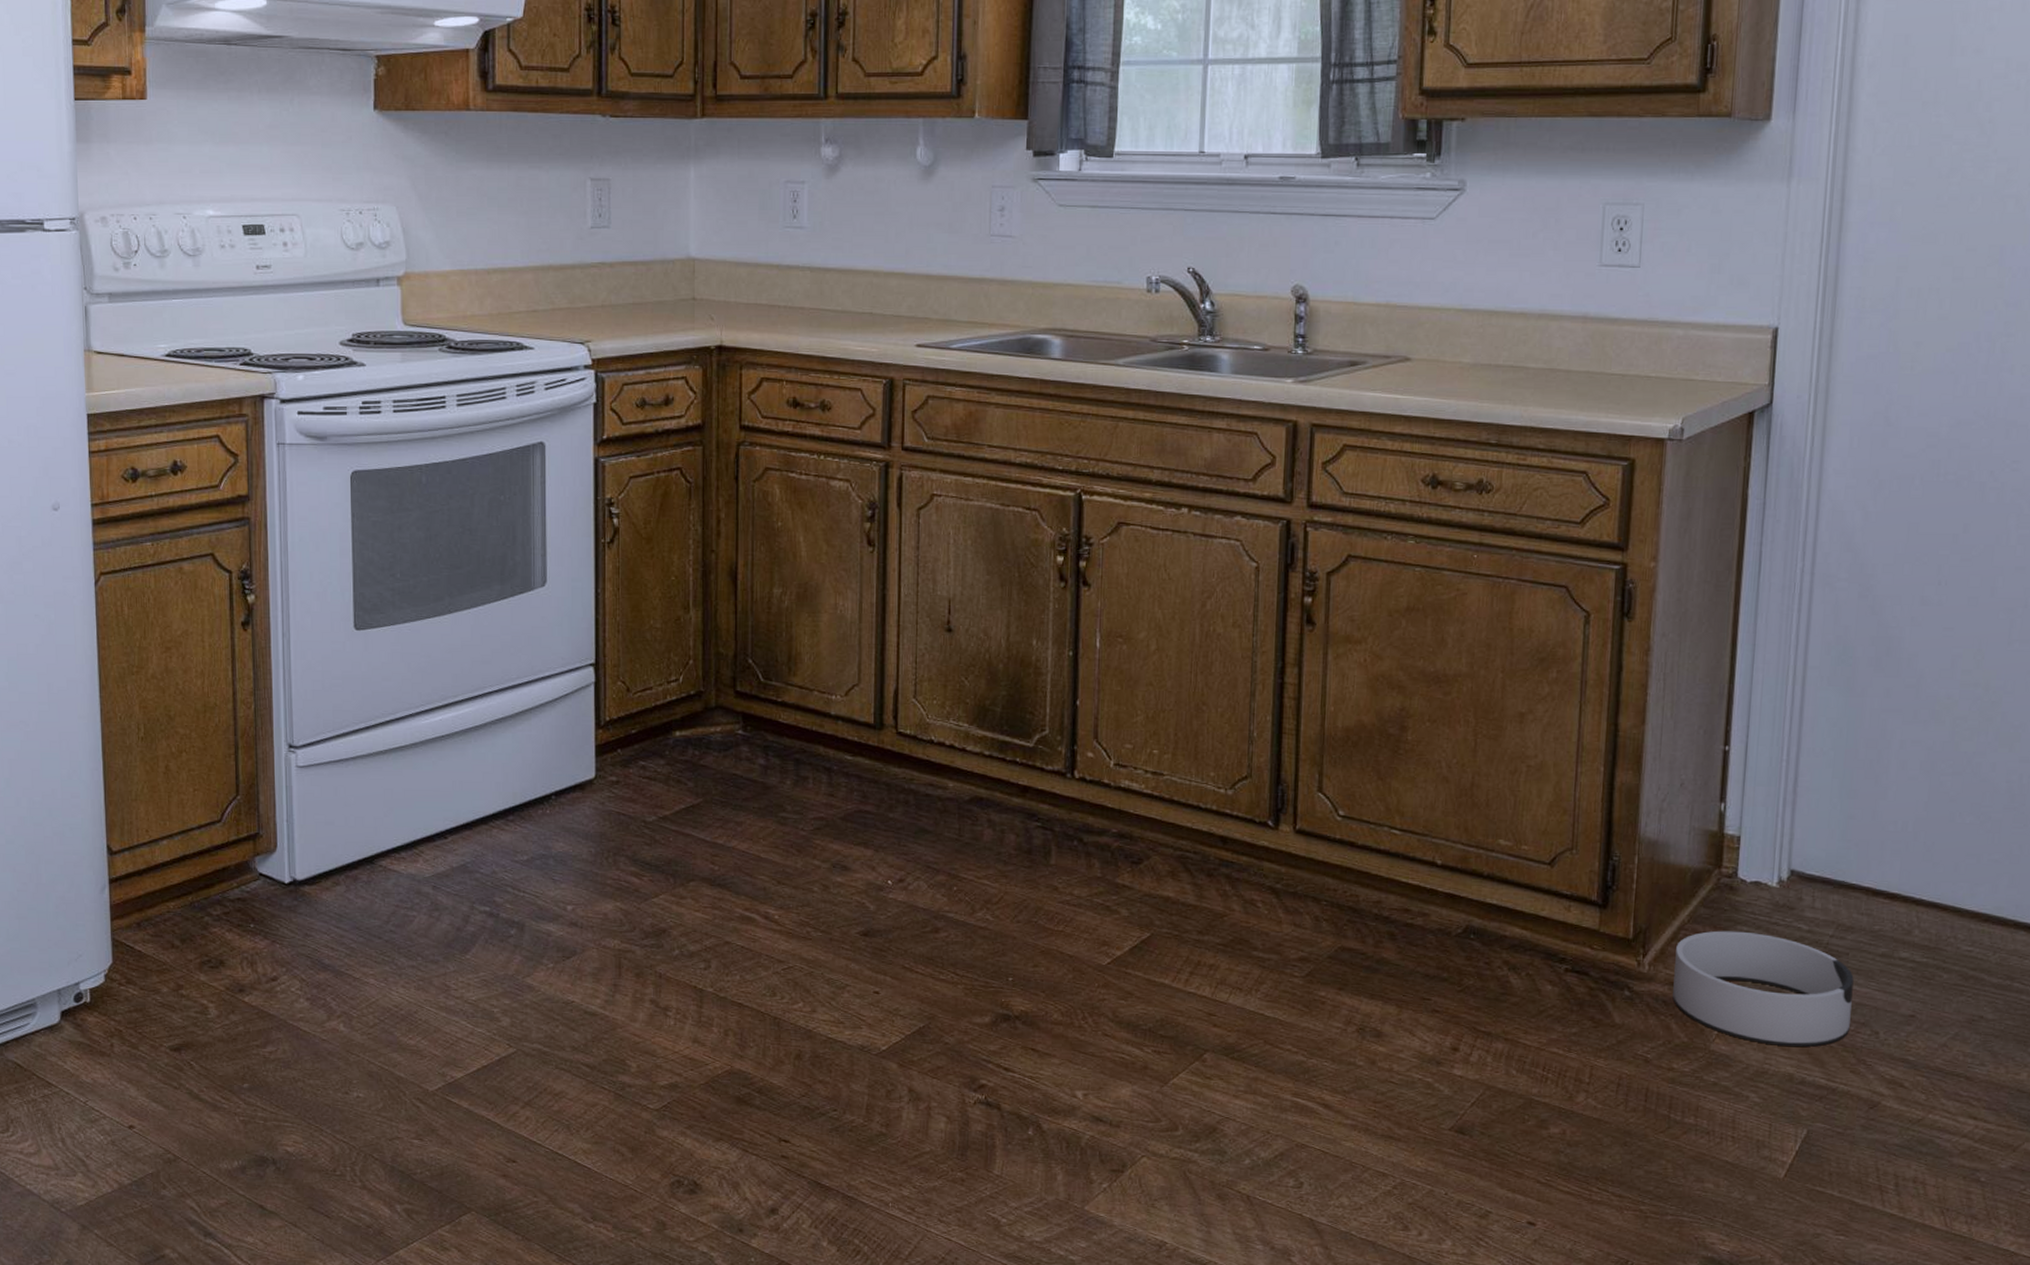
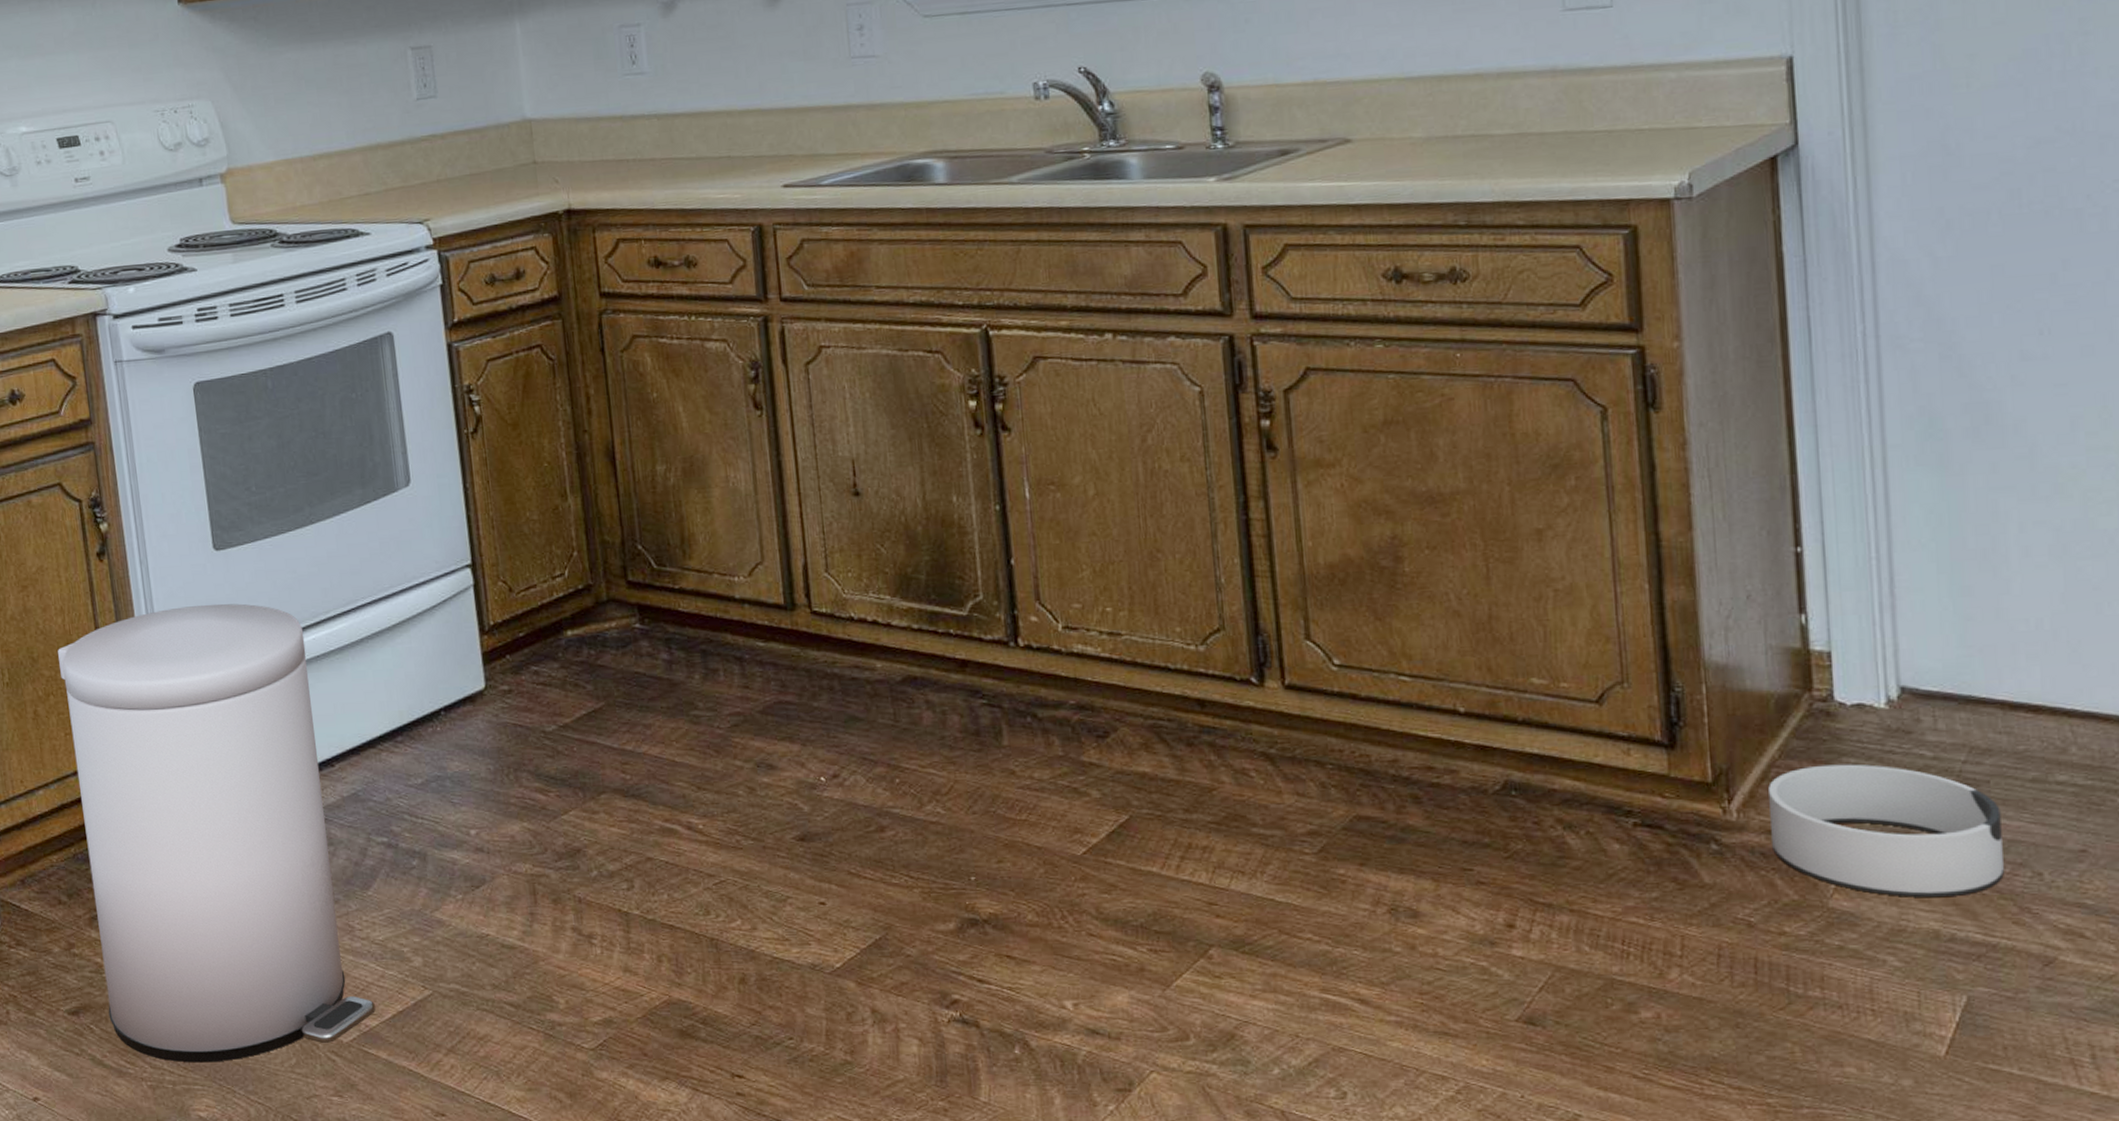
pedal bin: none [194,679,462,1102] -> present [58,603,376,1063]

